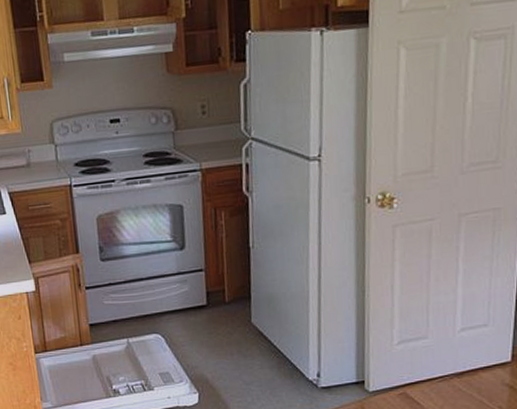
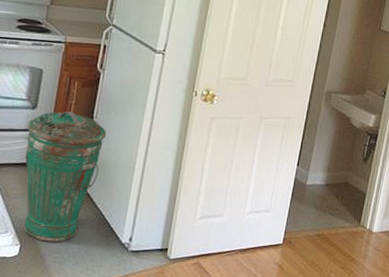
trash can: none [179,245,269,387] -> present [23,111,107,242]

